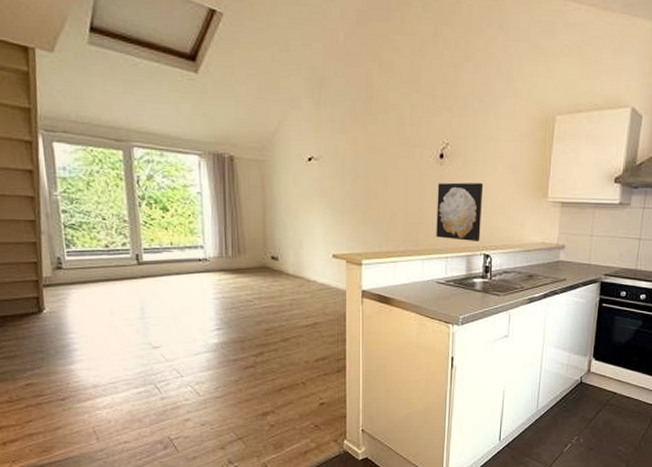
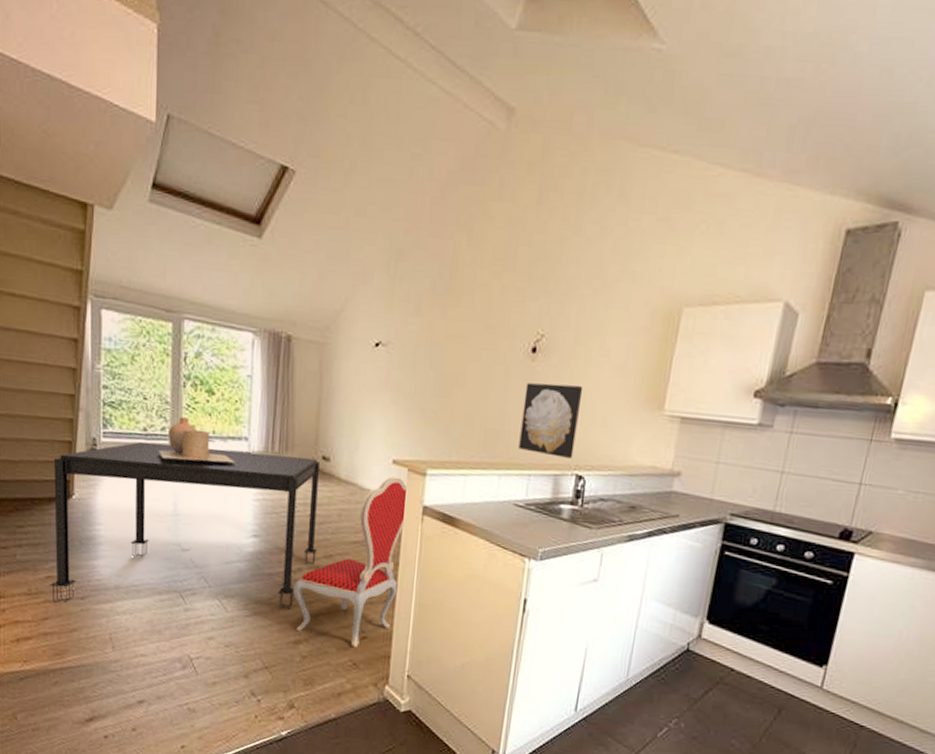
dining table: none [22,257,275,406] -> present [49,441,320,610]
vase: none [121,233,194,271] -> present [158,417,236,464]
dining chair: none [256,268,349,413] -> present [292,476,410,648]

